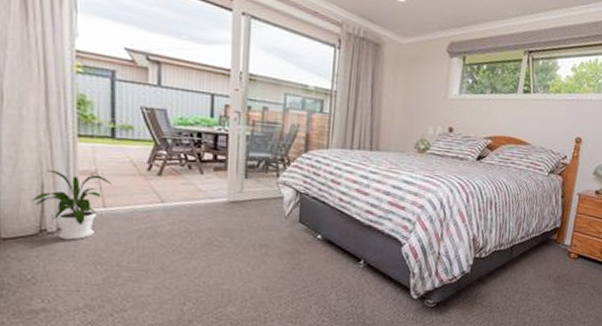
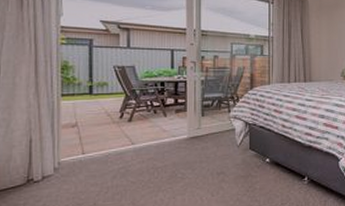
house plant: present [32,169,112,240] -> none [22,126,90,187]

